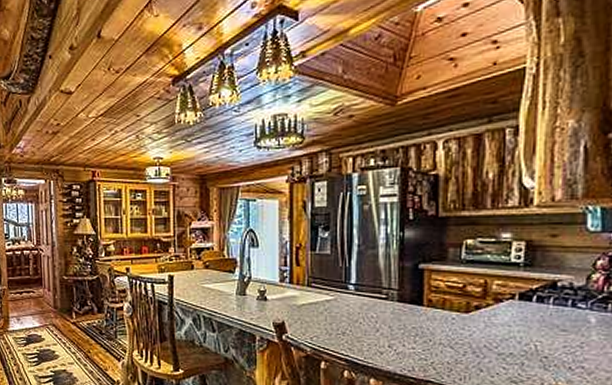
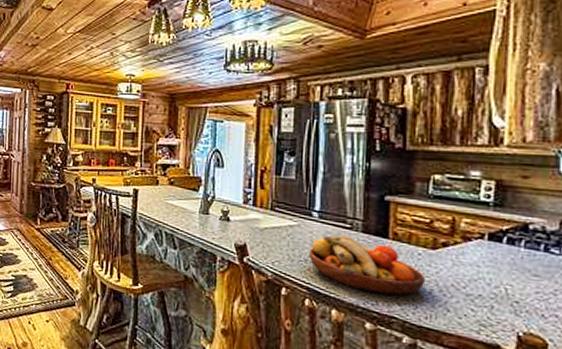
fruit bowl: none [346,306,460,361] -> present [308,235,426,296]

